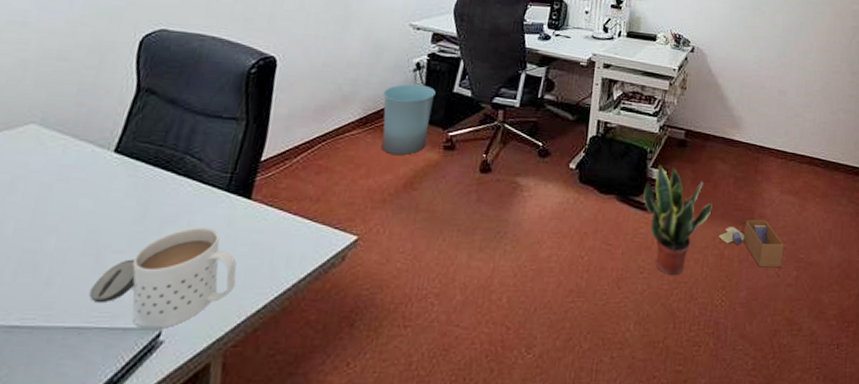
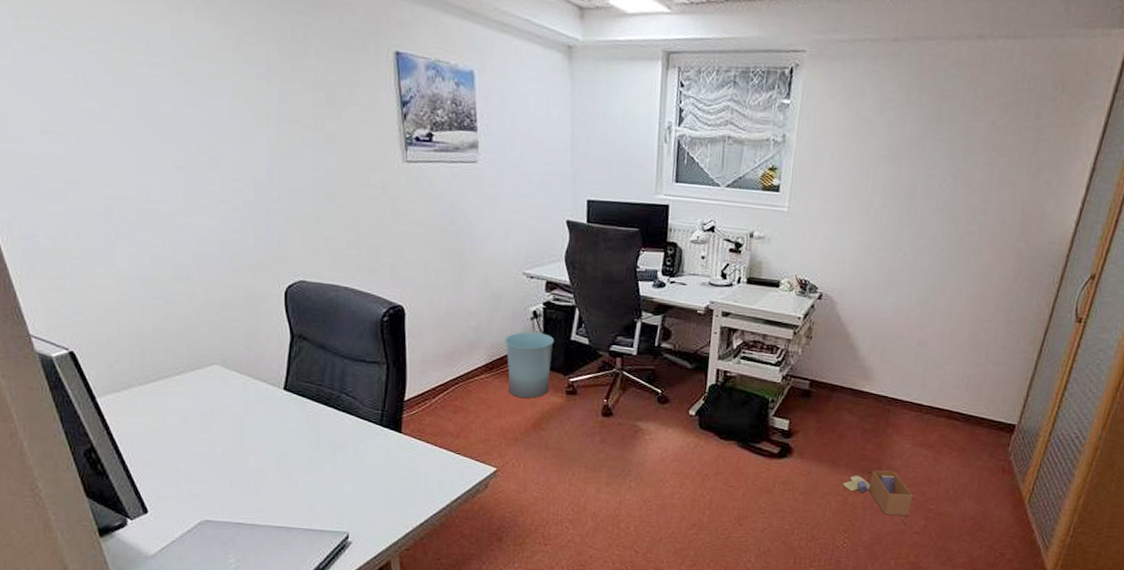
computer mouse: present [88,259,136,303] -> none [288,477,321,510]
mug: present [132,227,237,330] -> none [317,454,400,533]
potted plant: present [642,164,713,274] -> none [763,413,837,516]

